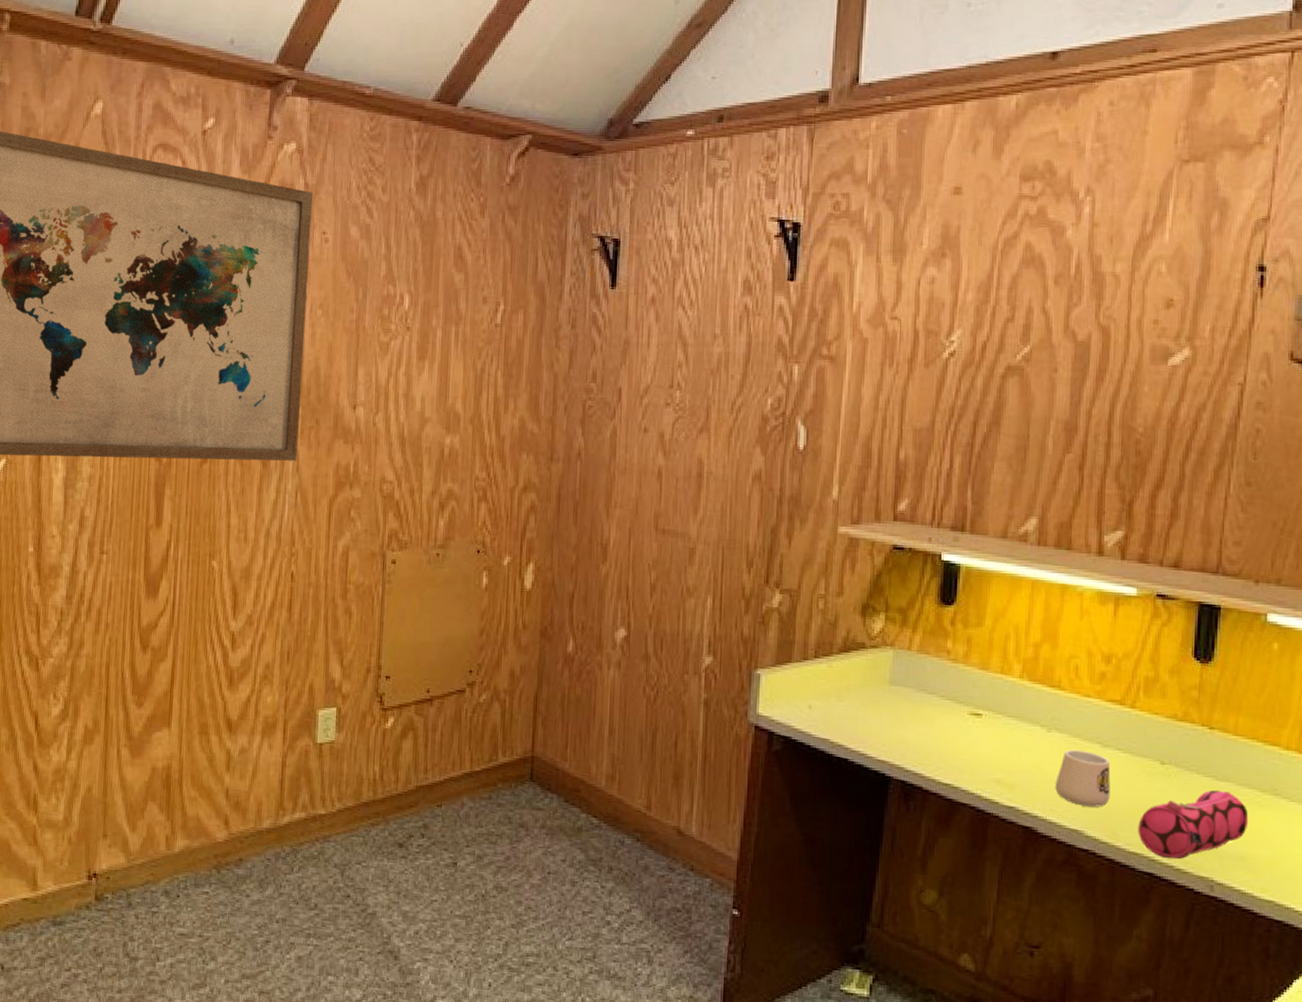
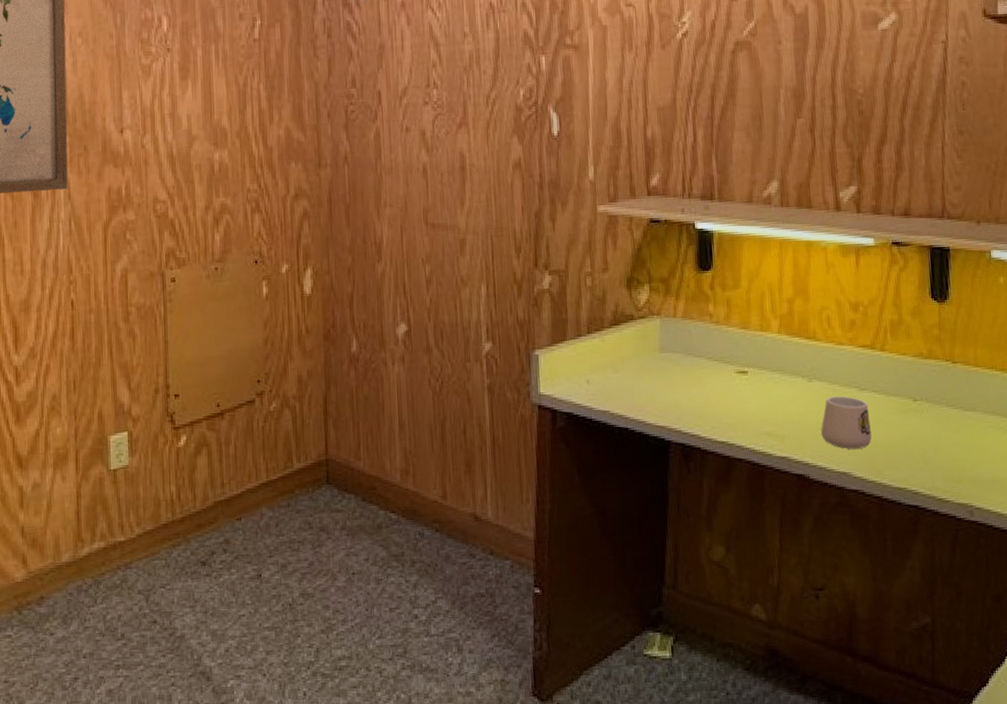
pencil case: present [1138,790,1249,860] -> none [899,420,997,490]

